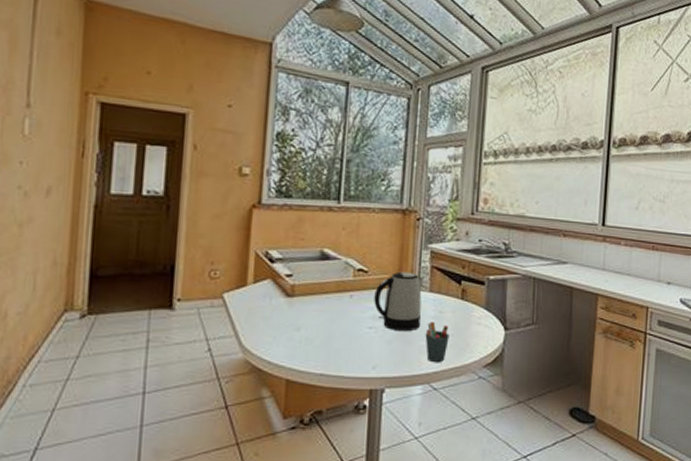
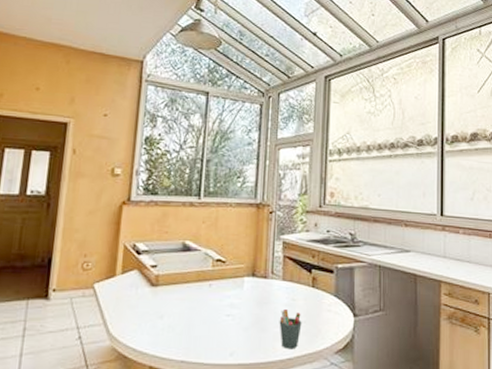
kettle: present [374,271,424,332] -> none [231,261,277,319]

